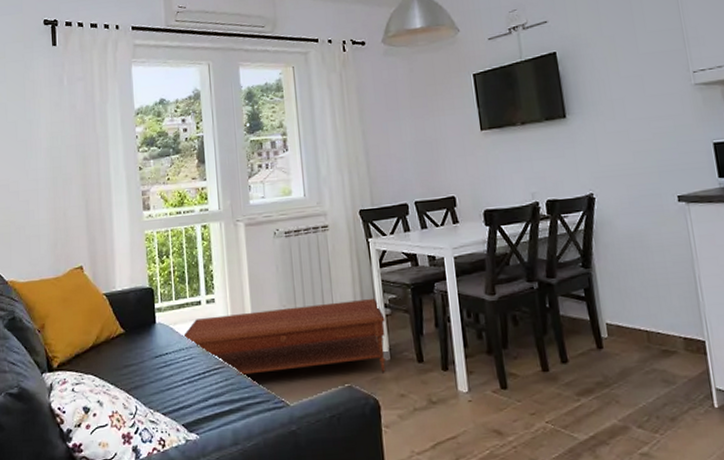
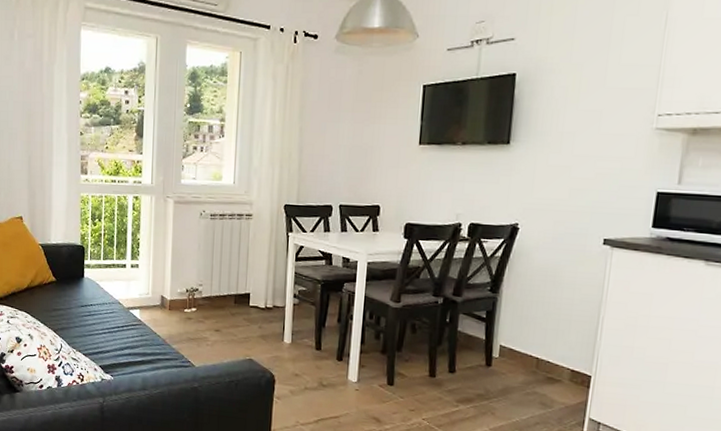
coffee table: present [184,298,386,375] -> none [109,279,292,354]

